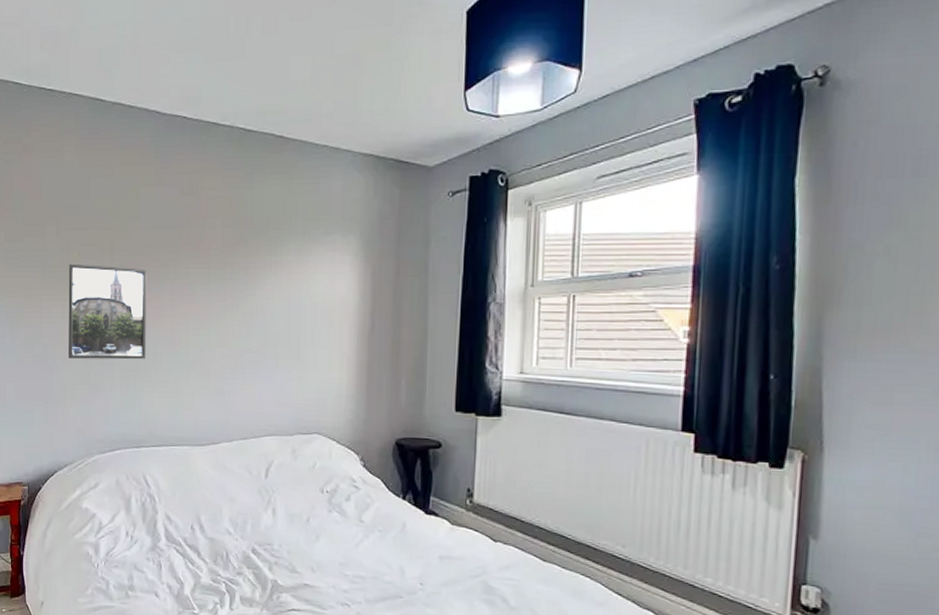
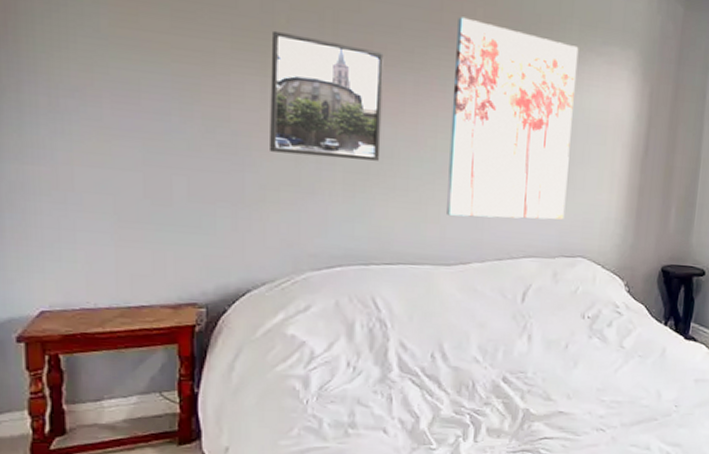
wall art: none [198,230,304,402] -> present [445,16,579,220]

